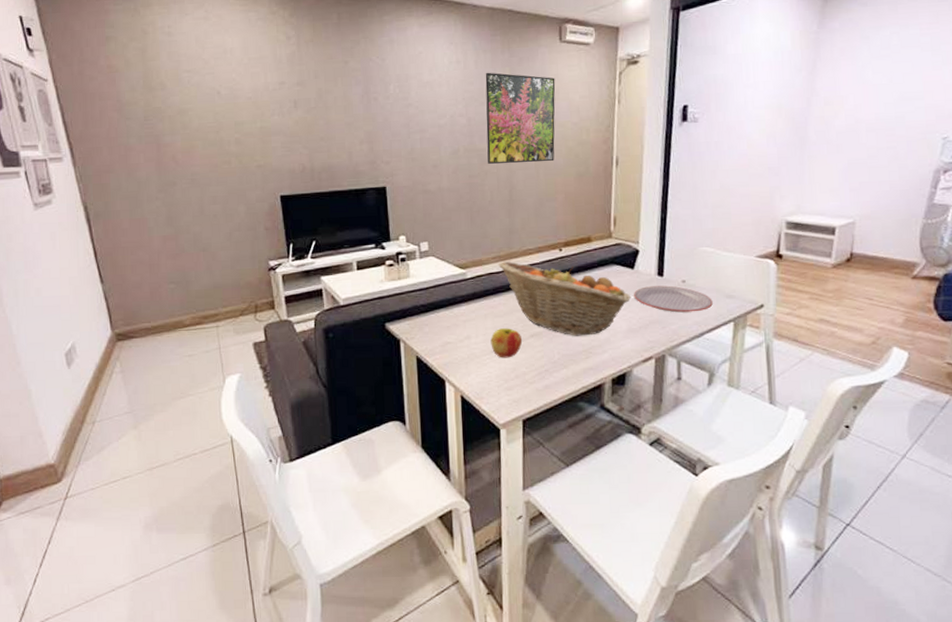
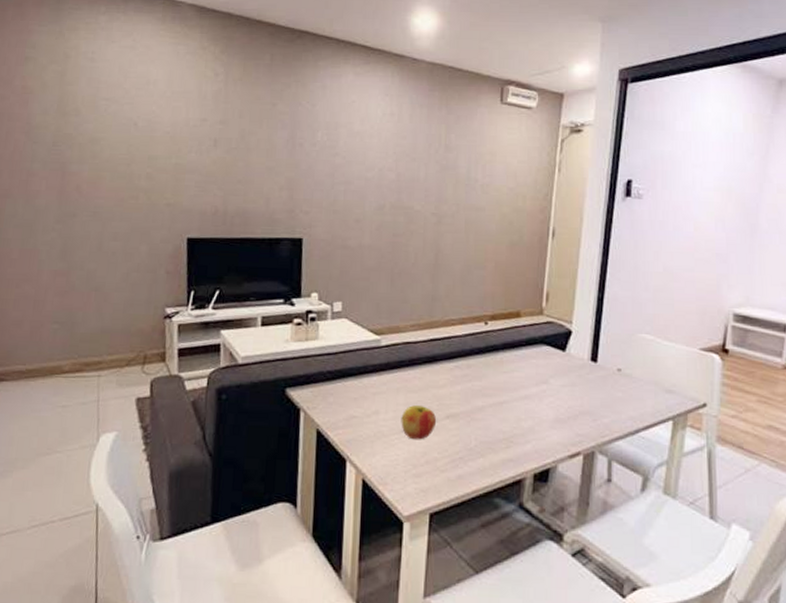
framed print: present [485,72,556,164] -> none [415,127,493,227]
fruit basket: present [499,261,632,336] -> none [417,331,561,422]
plate: present [634,285,713,313] -> none [564,372,650,406]

